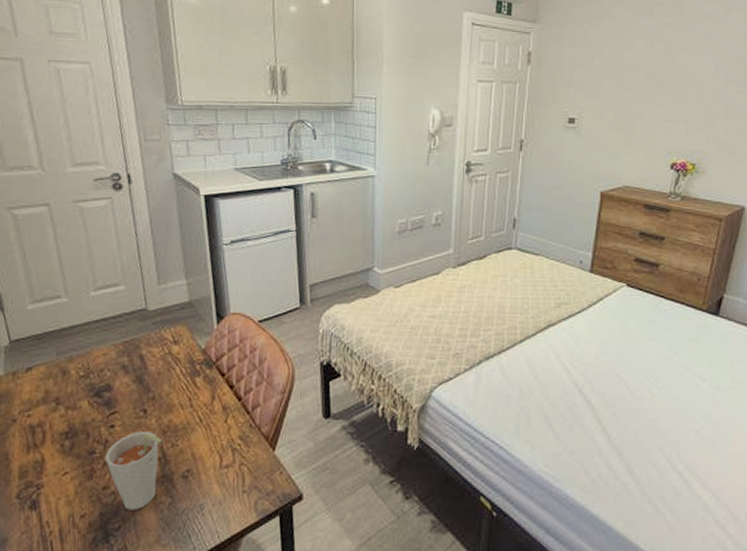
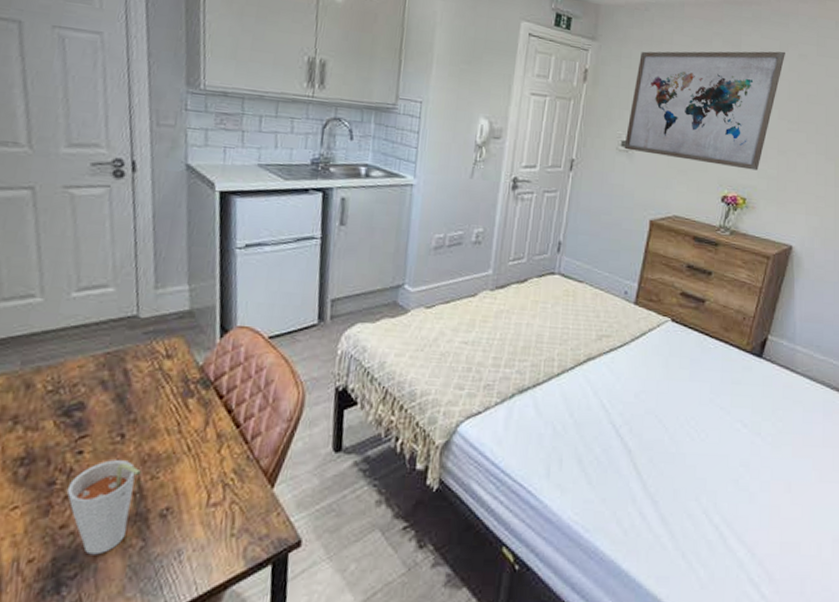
wall art: none [571,14,730,136] -> present [624,51,785,171]

